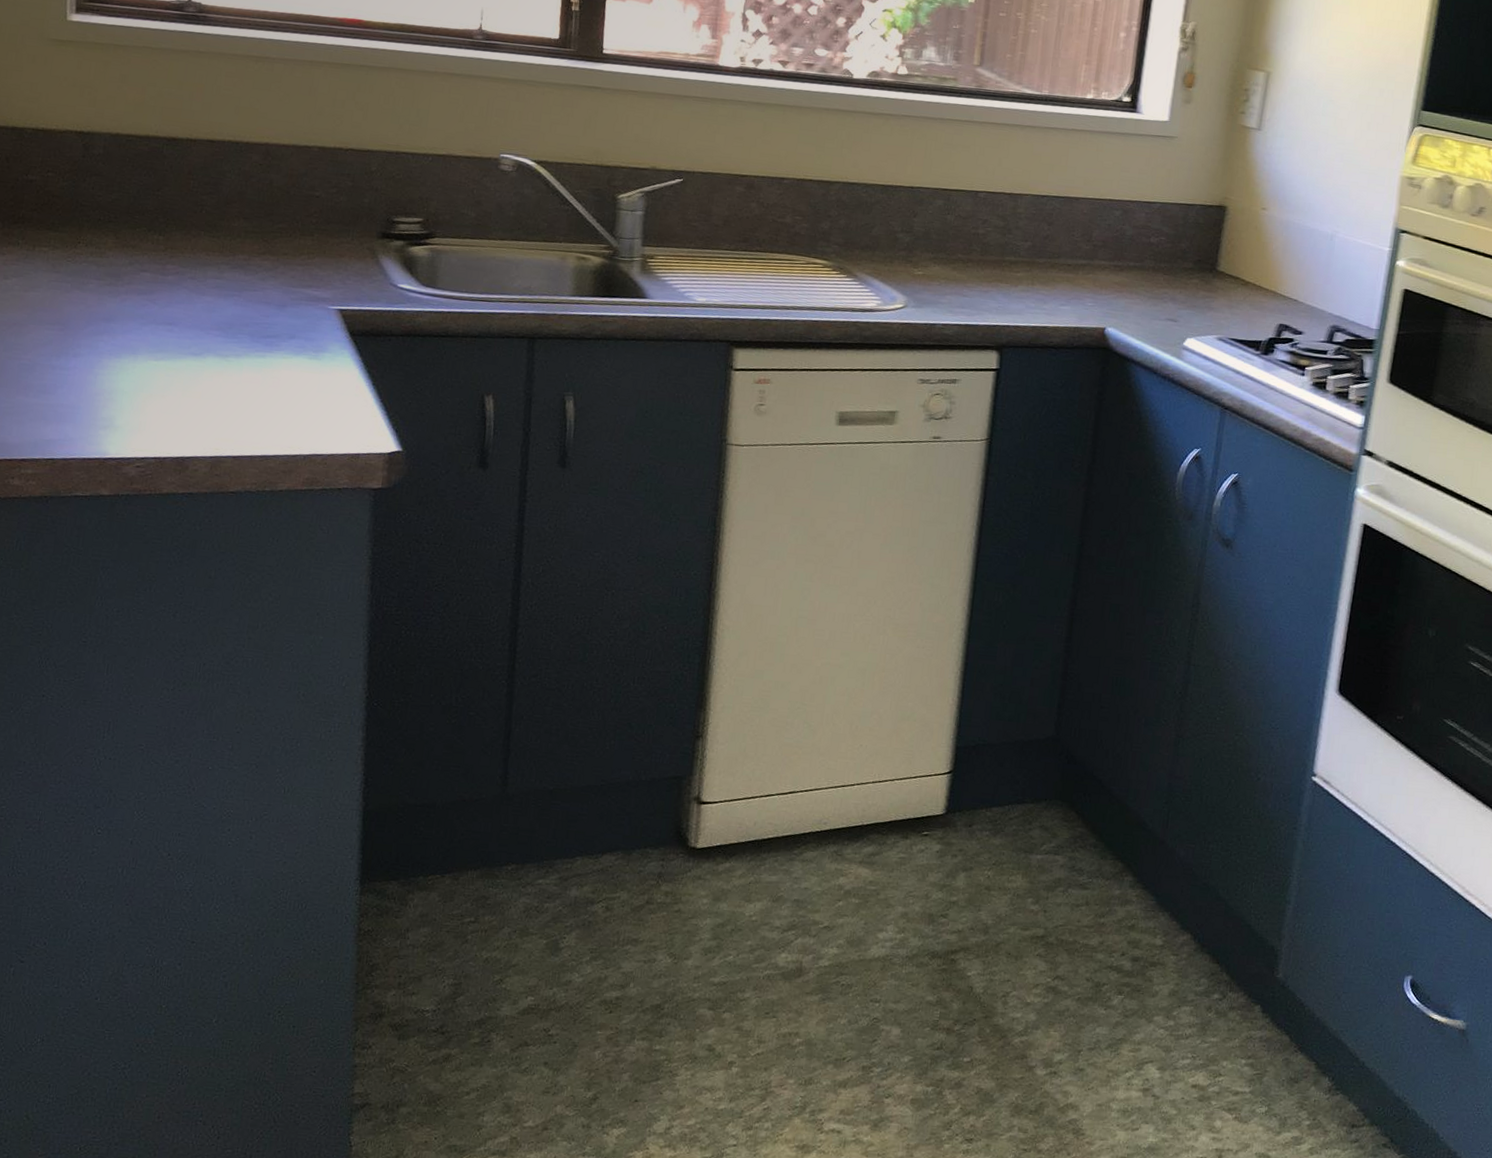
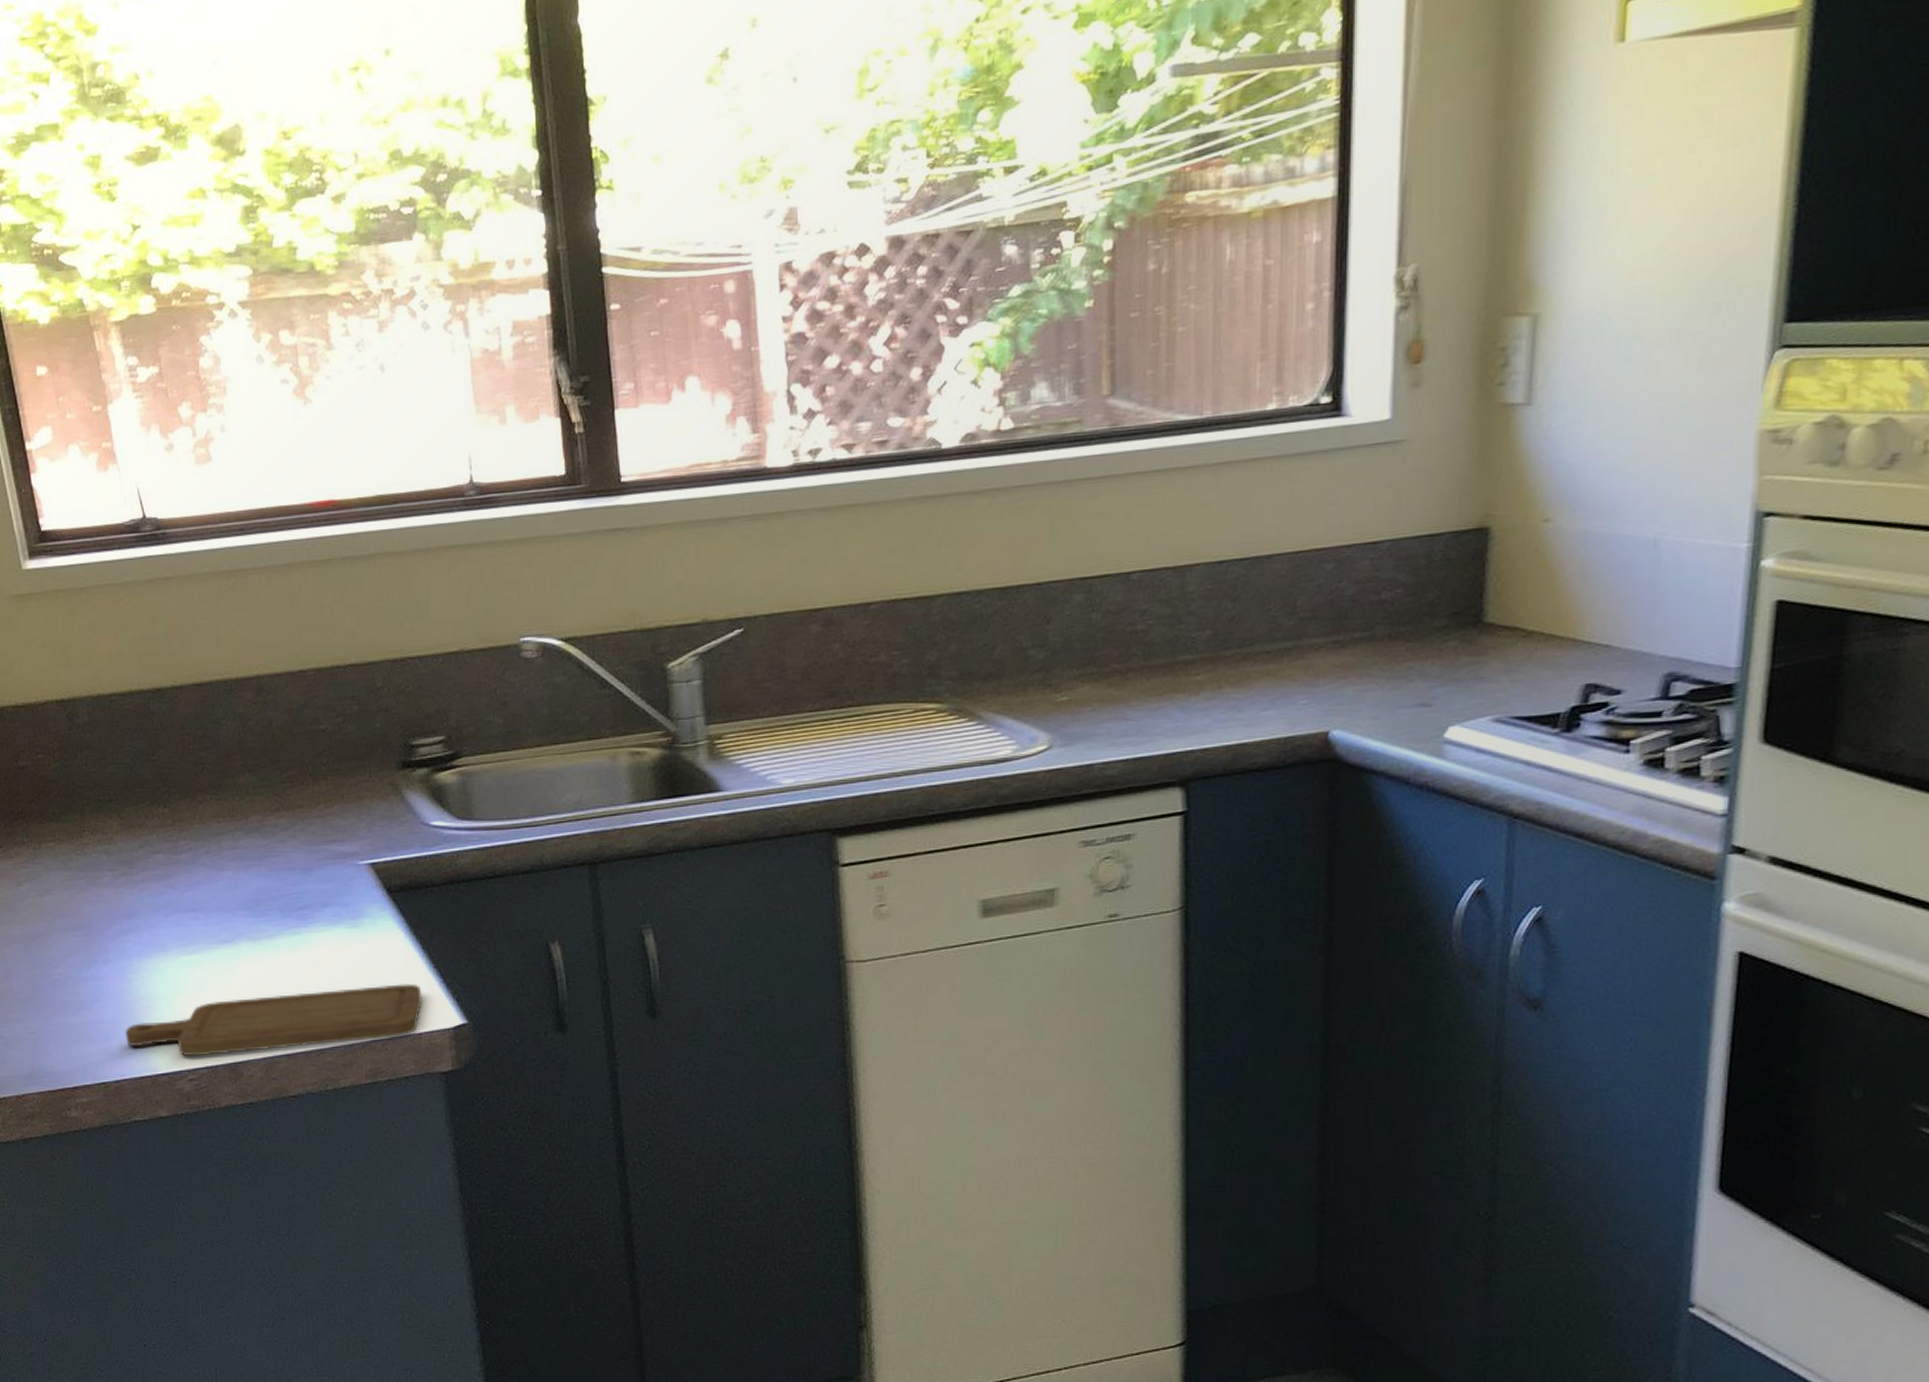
chopping board: none [81,403,366,455] -> present [124,983,422,1057]

